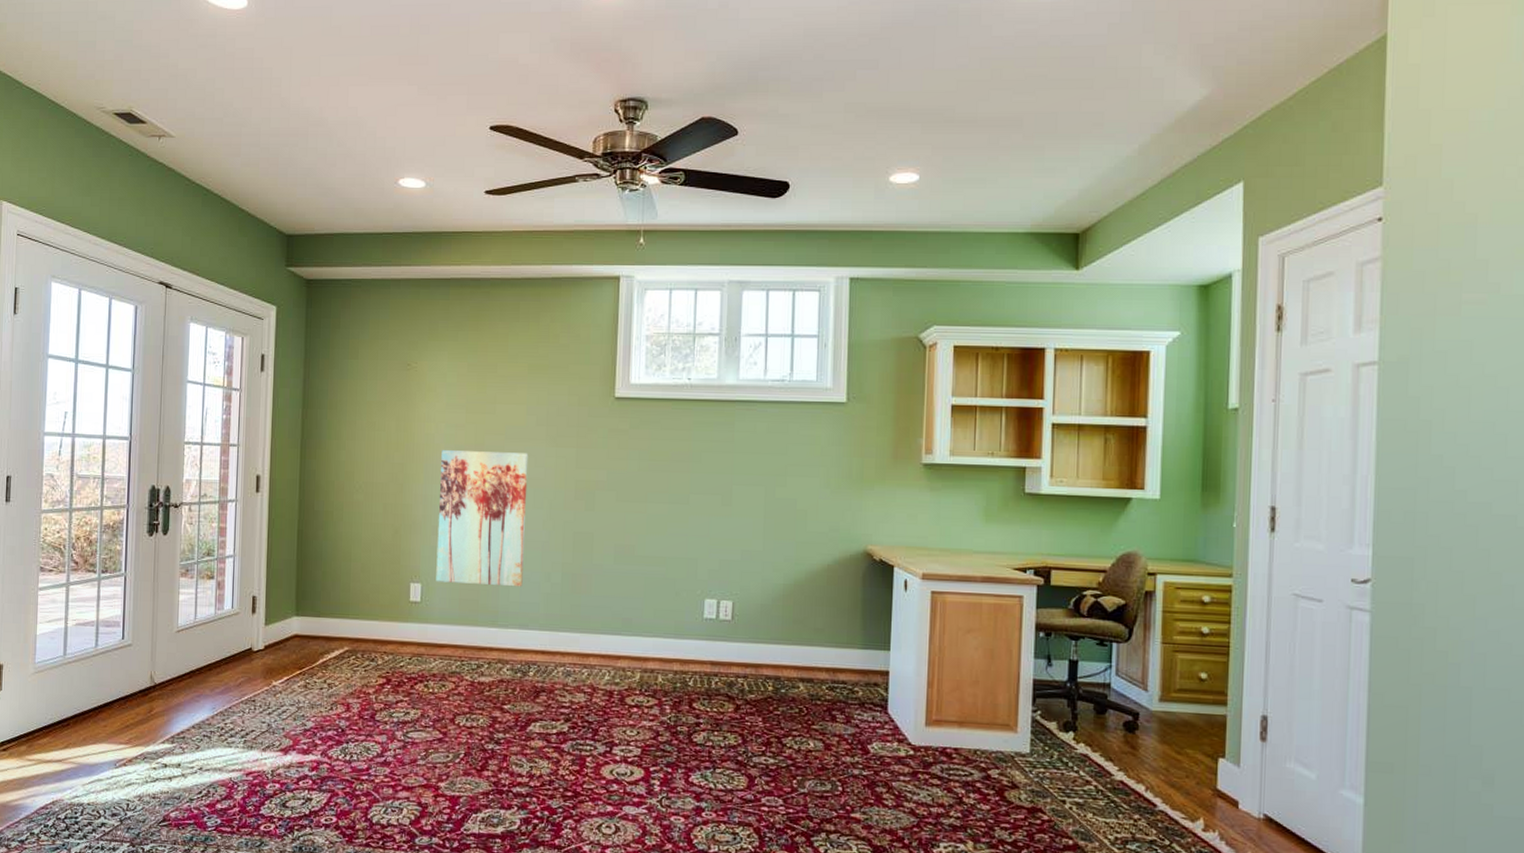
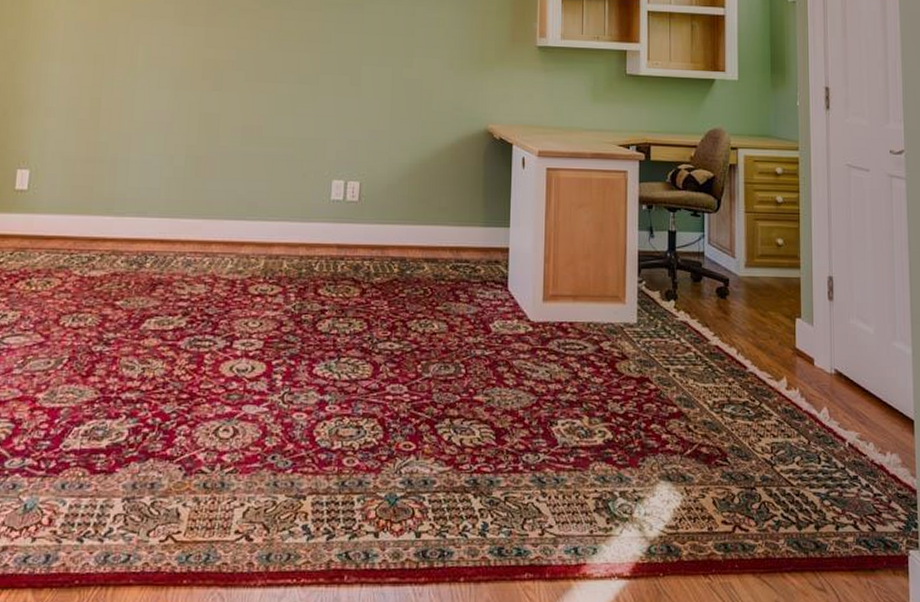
wall art: present [436,450,529,587] -> none [46,27,155,172]

